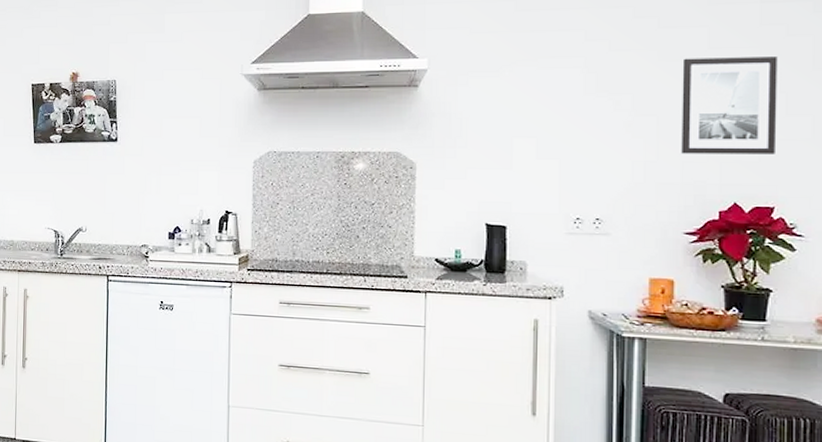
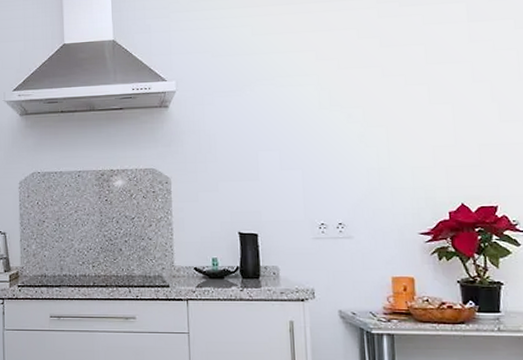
wall art: present [681,56,778,154] -> none [404,69,494,160]

